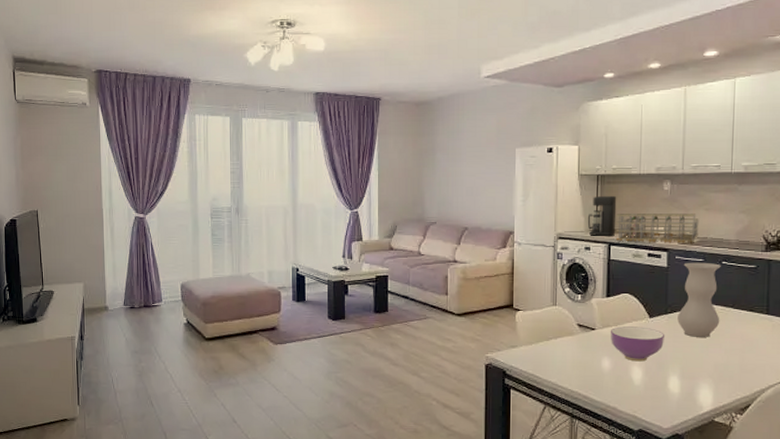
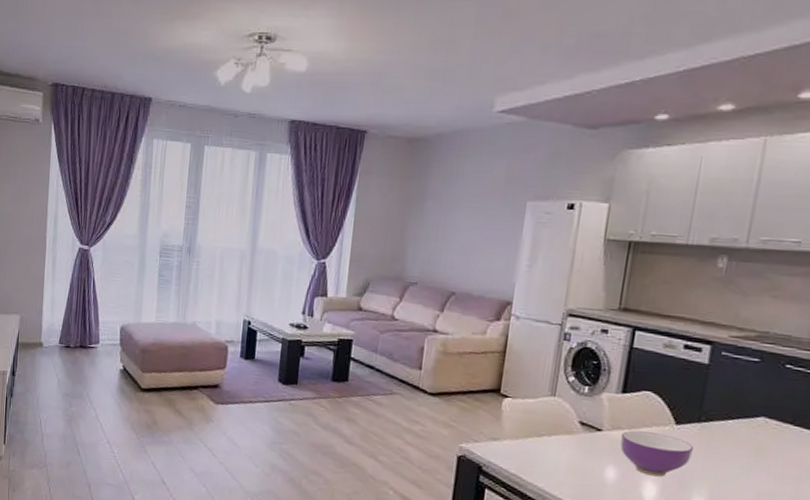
coffee maker: present [587,195,617,236] -> none [608,267,652,319]
dish rack: present [615,213,699,243] -> none [643,292,761,338]
vase: present [677,262,721,337] -> none [713,361,784,457]

